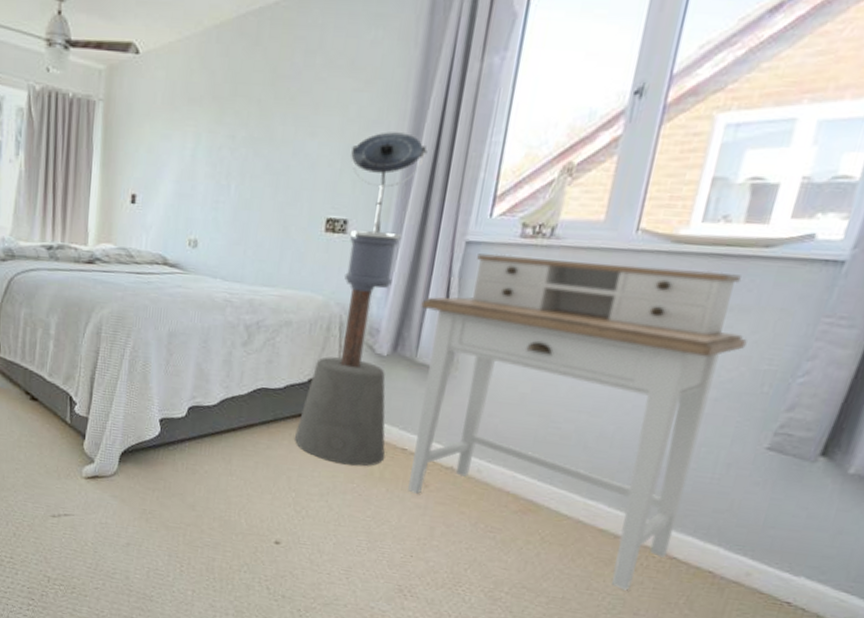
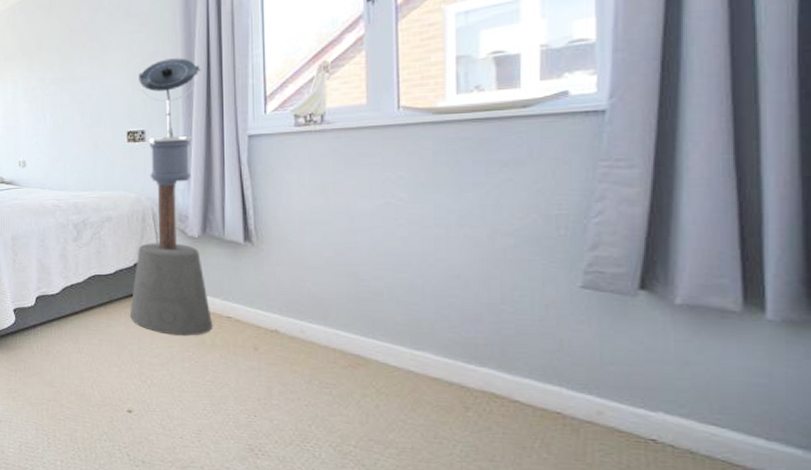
desk: present [408,253,747,591] -> none [220,133,530,437]

